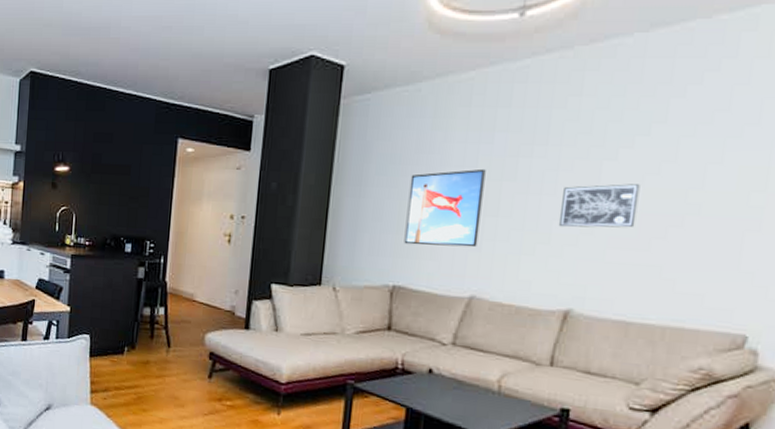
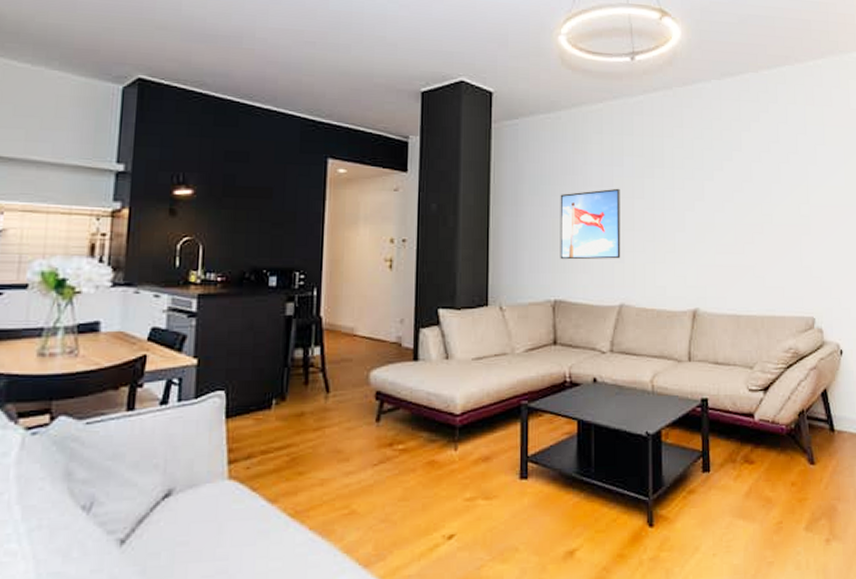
wall art: present [558,184,640,228] -> none [679,199,732,238]

